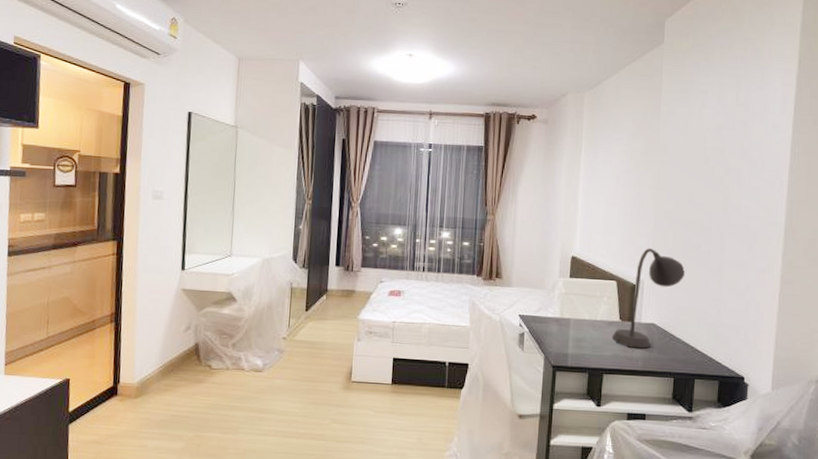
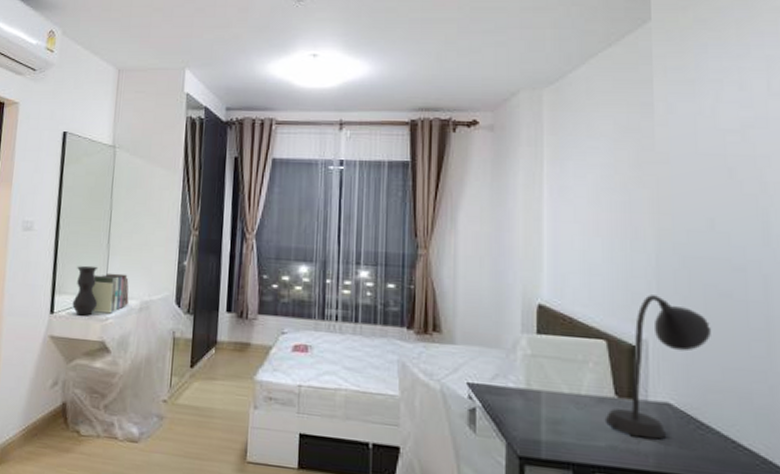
vase: none [201,229,225,272] -> present [72,265,99,316]
books: none [218,235,252,269] -> present [91,273,129,314]

